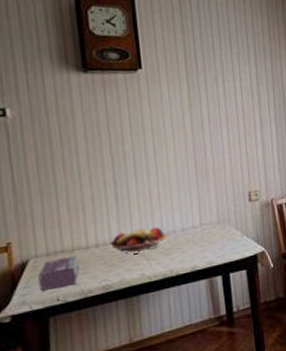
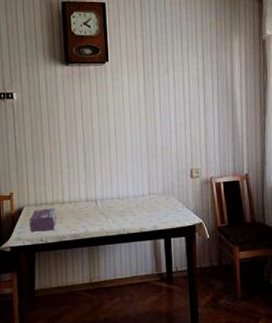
fruit basket: present [110,227,167,255] -> none [79,192,122,212]

